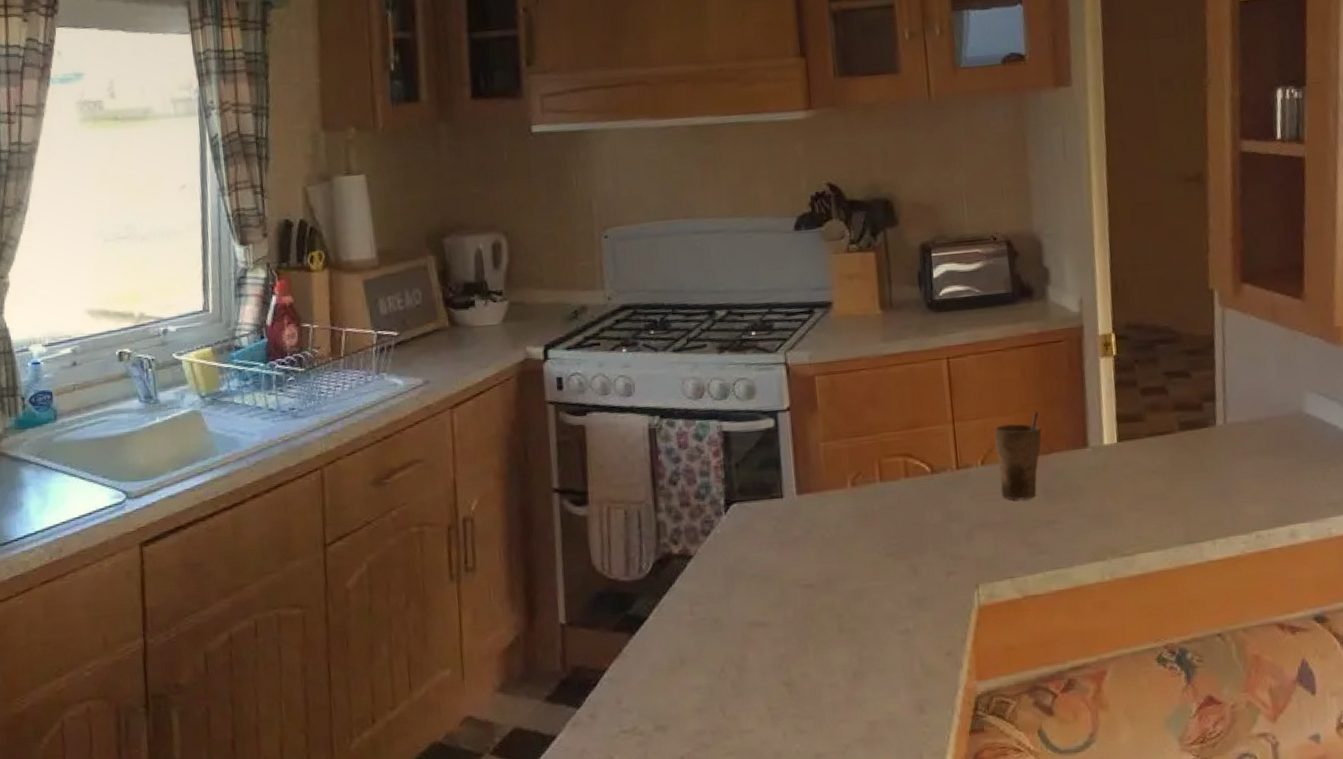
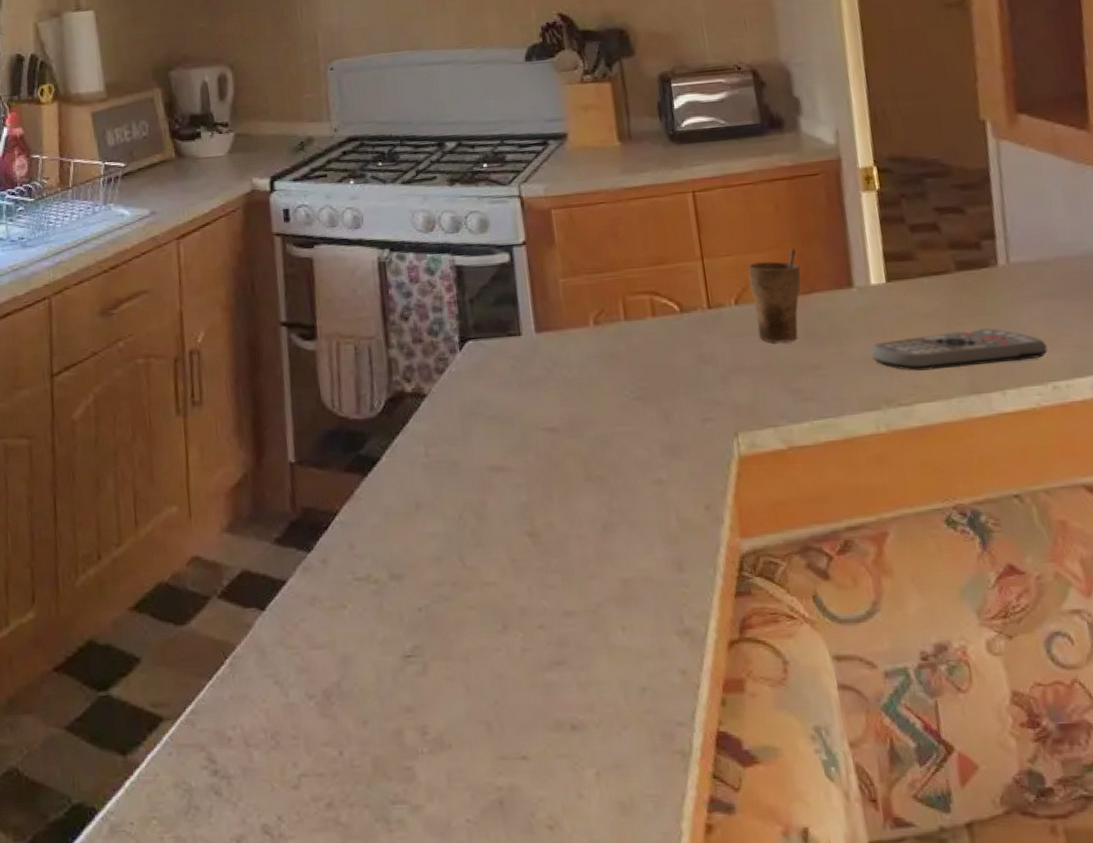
remote control: none [1100,483,1254,524] -> present [870,328,1048,371]

